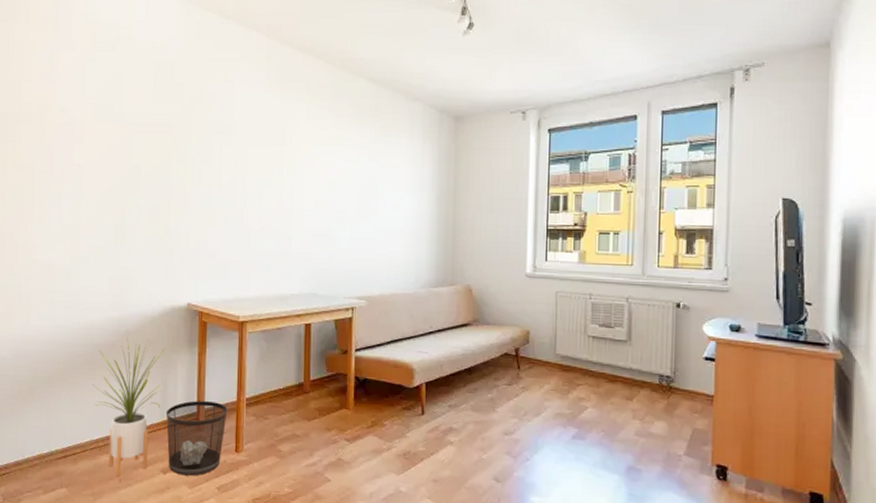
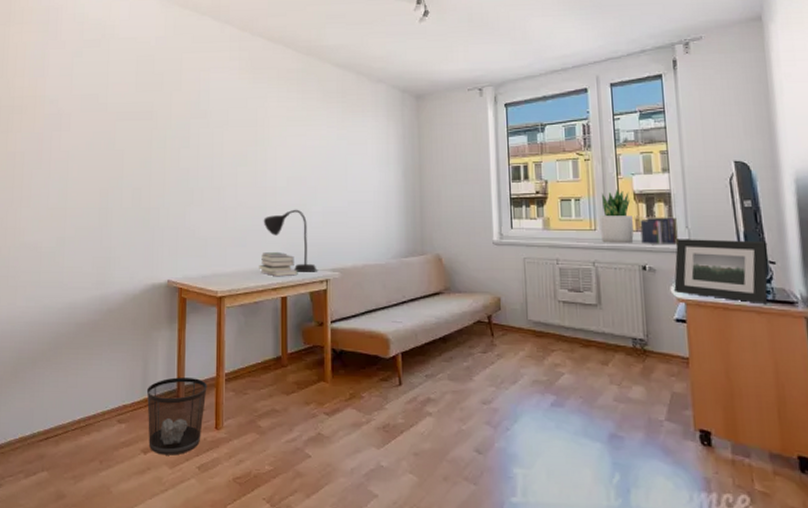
house plant: present [92,336,166,477] -> none [75,315,147,459]
books: none [283,277,323,304] -> present [259,251,298,277]
desk lamp: none [288,234,344,300] -> present [263,209,319,272]
planter: none [637,223,671,281] -> present [599,188,634,244]
books: none [678,253,716,283] -> present [640,217,678,244]
picture frame: none [707,277,806,344] -> present [674,239,768,303]

